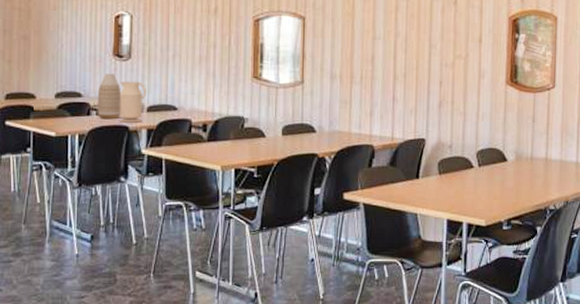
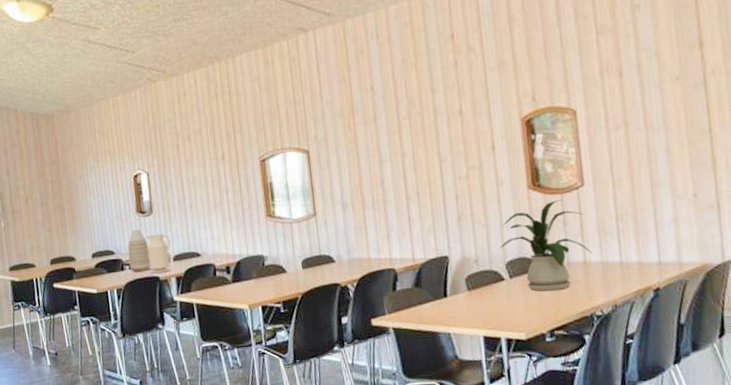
house plant: none [473,97,554,183] -> present [500,198,593,292]

